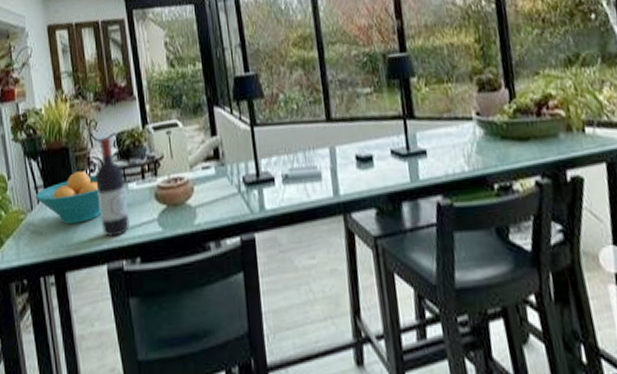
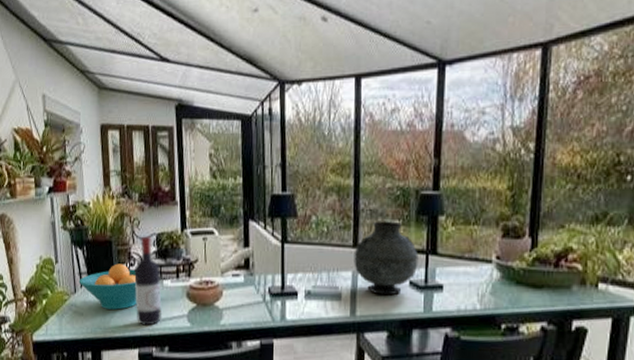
vase: none [328,89,397,169] -> present [354,221,419,296]

